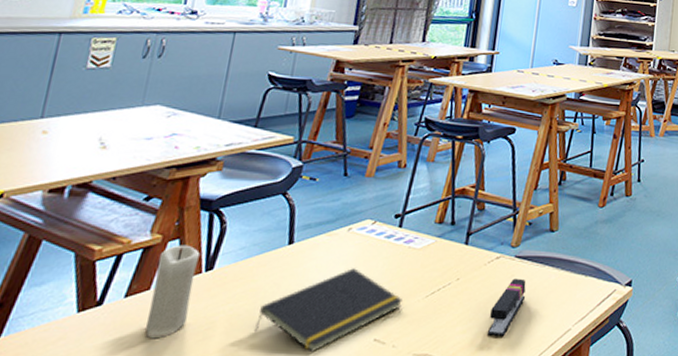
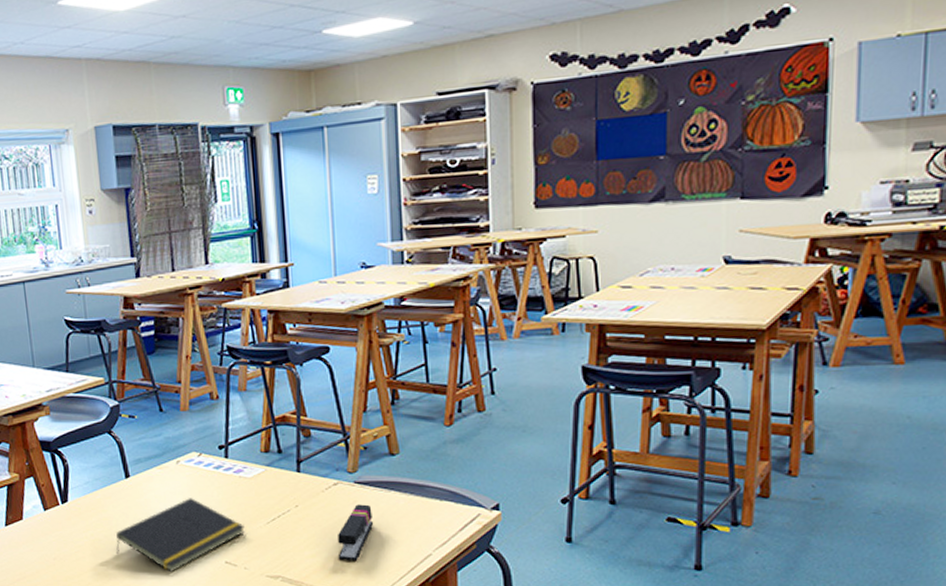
candle: present [144,244,201,339] -> none [21,481,59,559]

